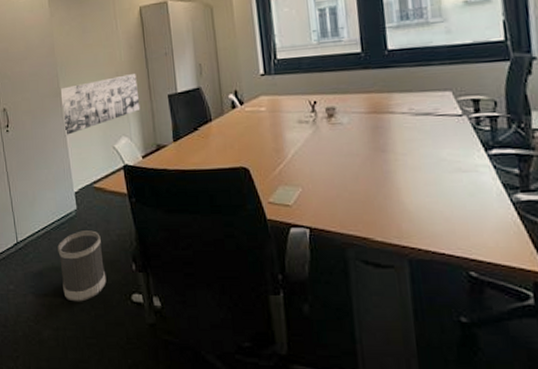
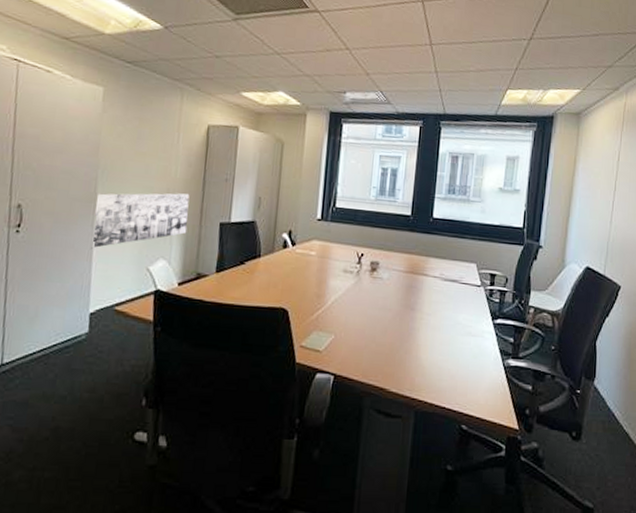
wastebasket: present [57,230,107,302] -> none [50,357,111,439]

